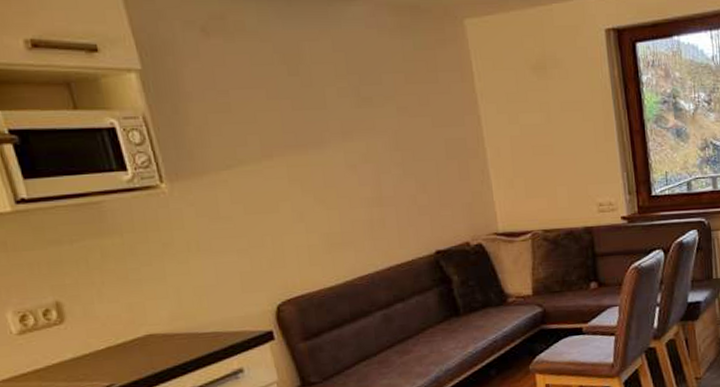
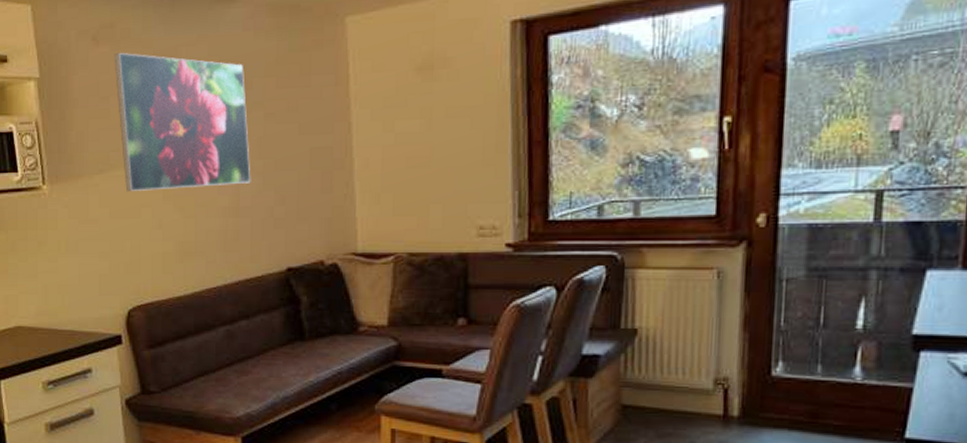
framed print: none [228,45,391,187] -> present [114,52,251,192]

